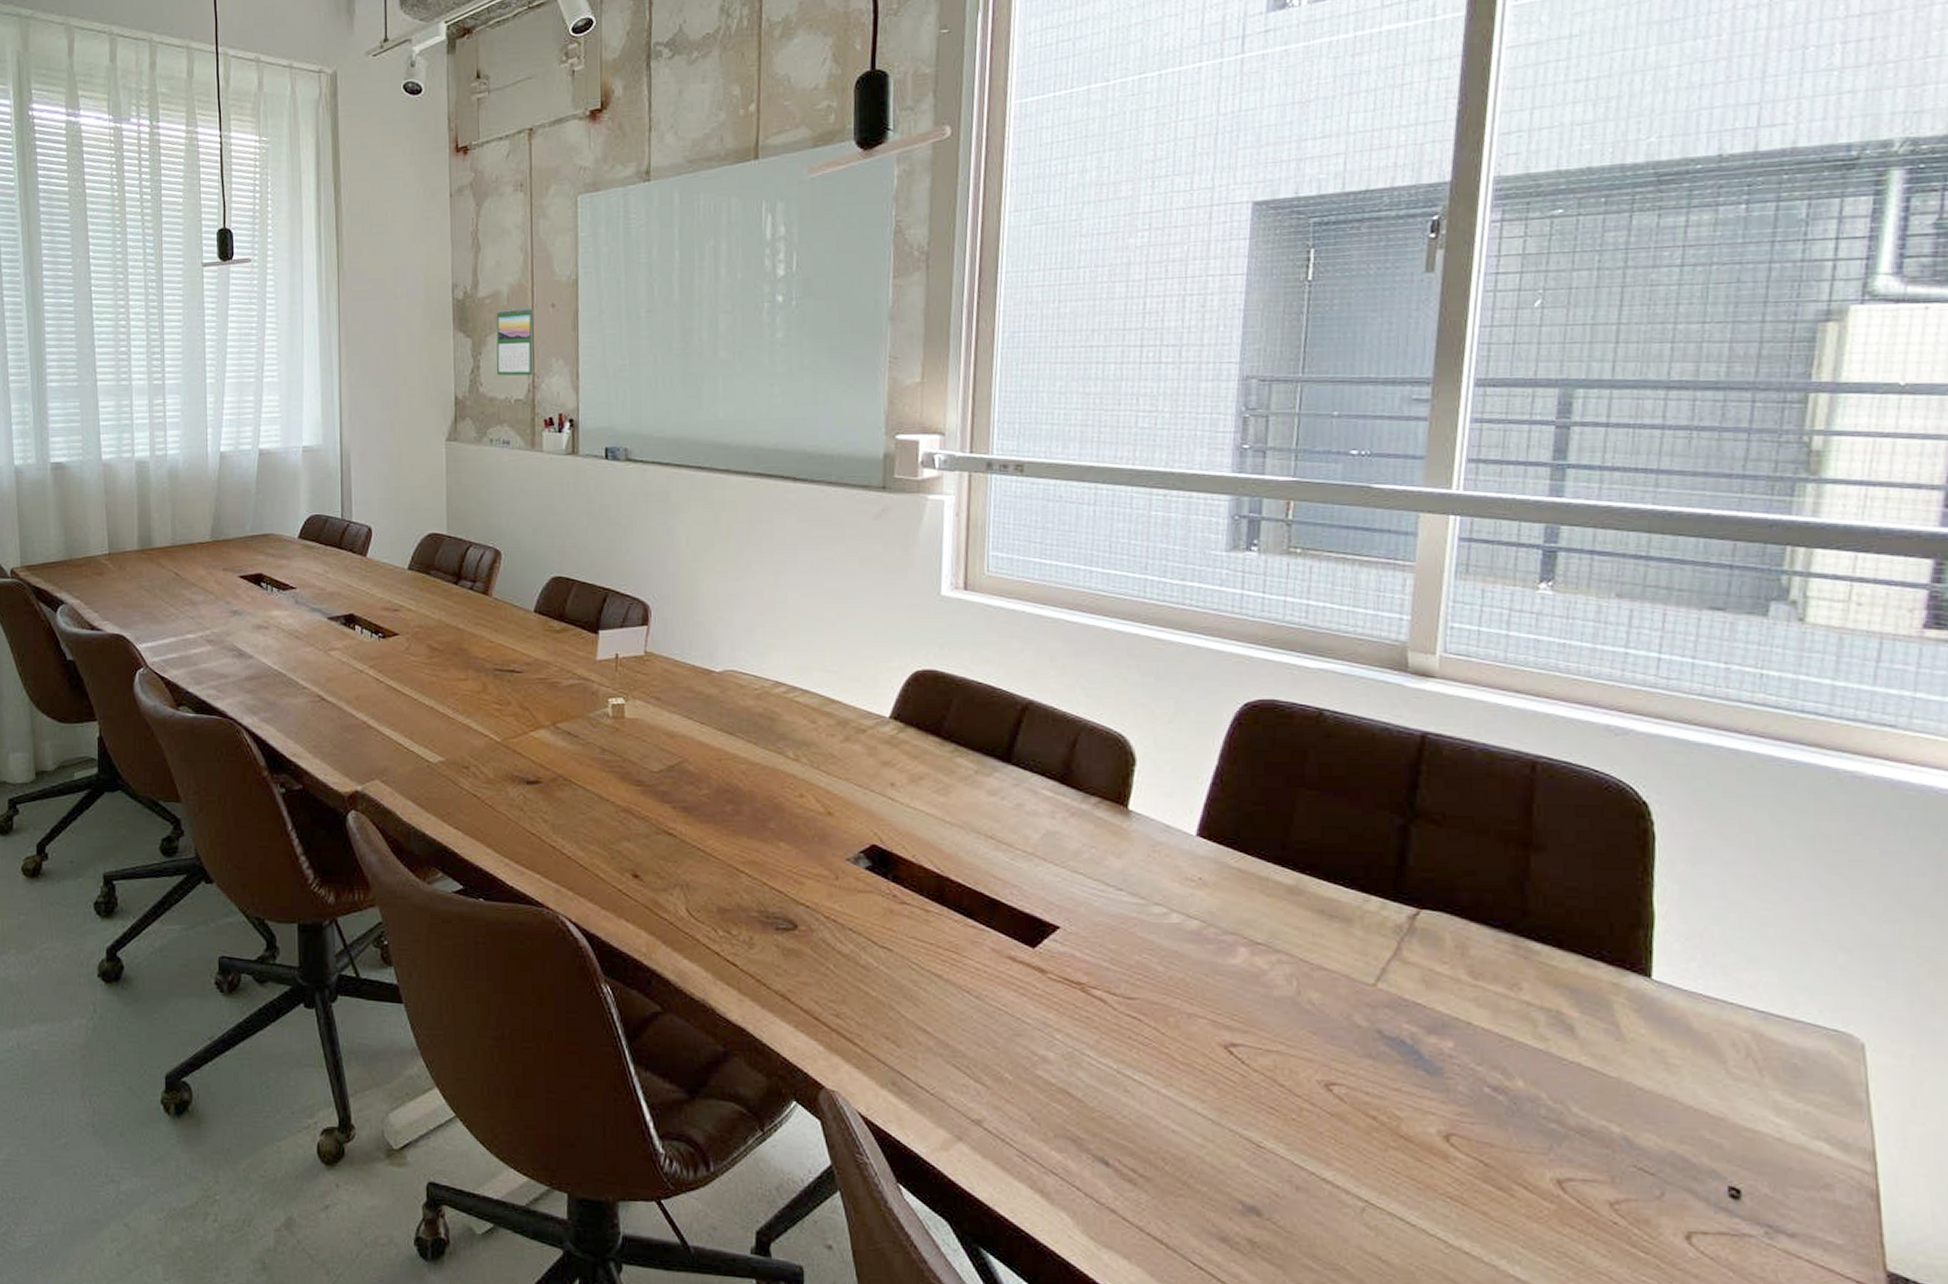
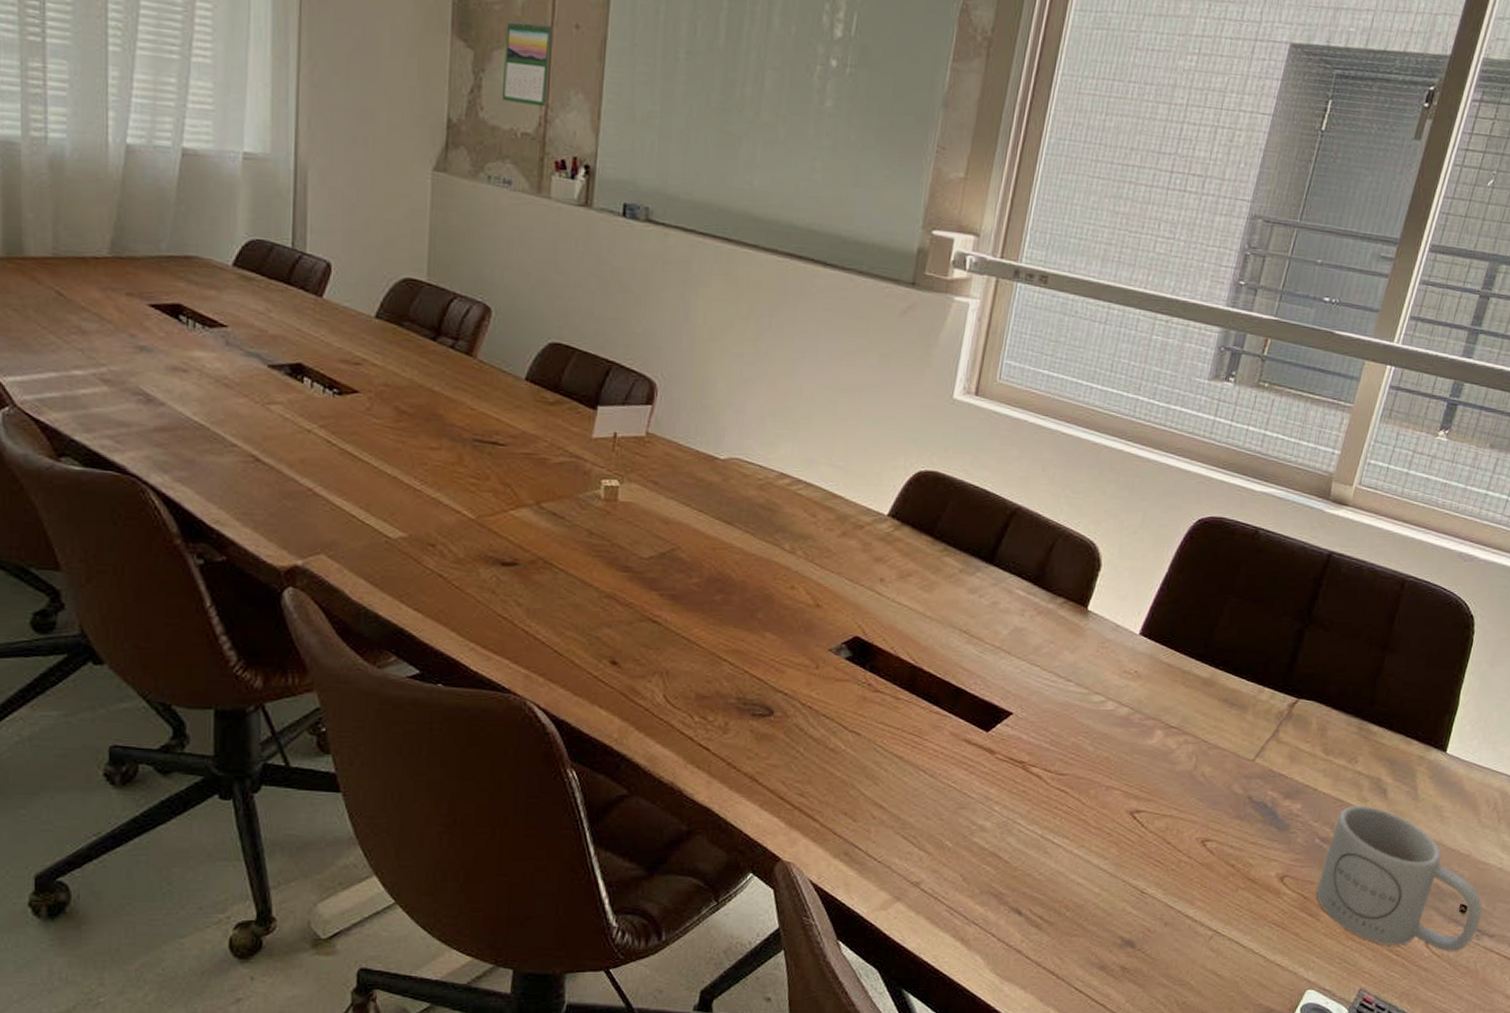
mug: none [1499,1046,1767,1255] -> present [1315,806,1483,952]

